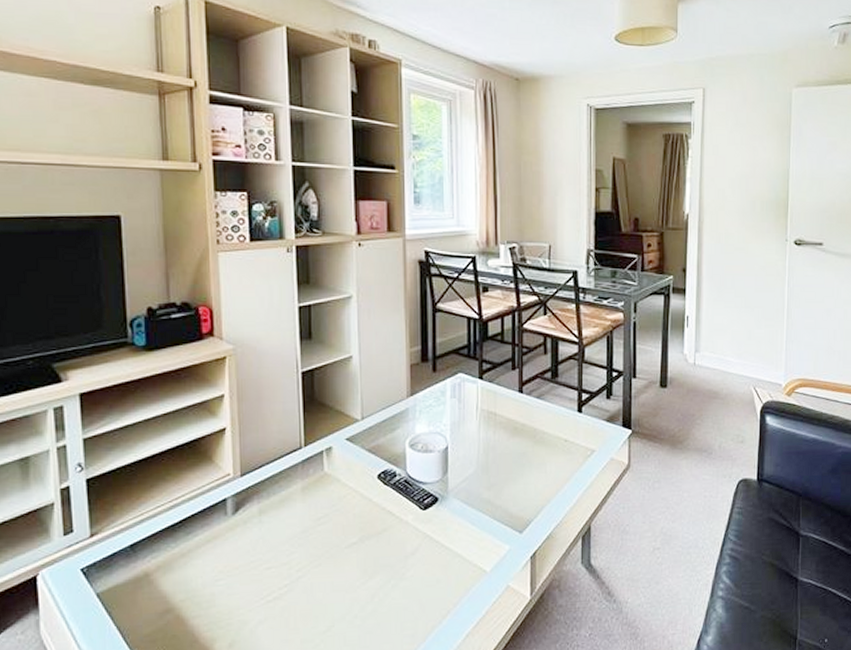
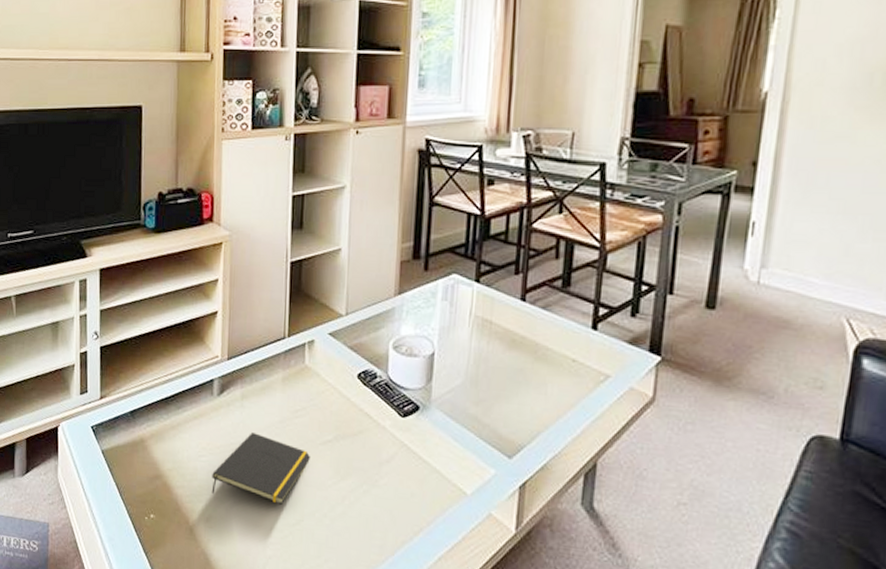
notepad: none [232,547,338,617] -> present [211,433,311,505]

